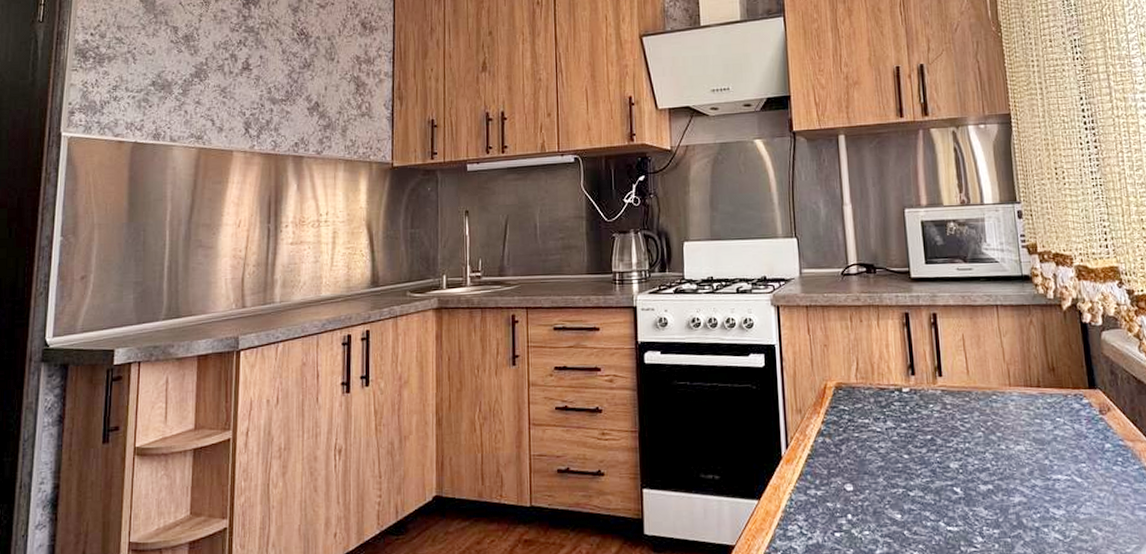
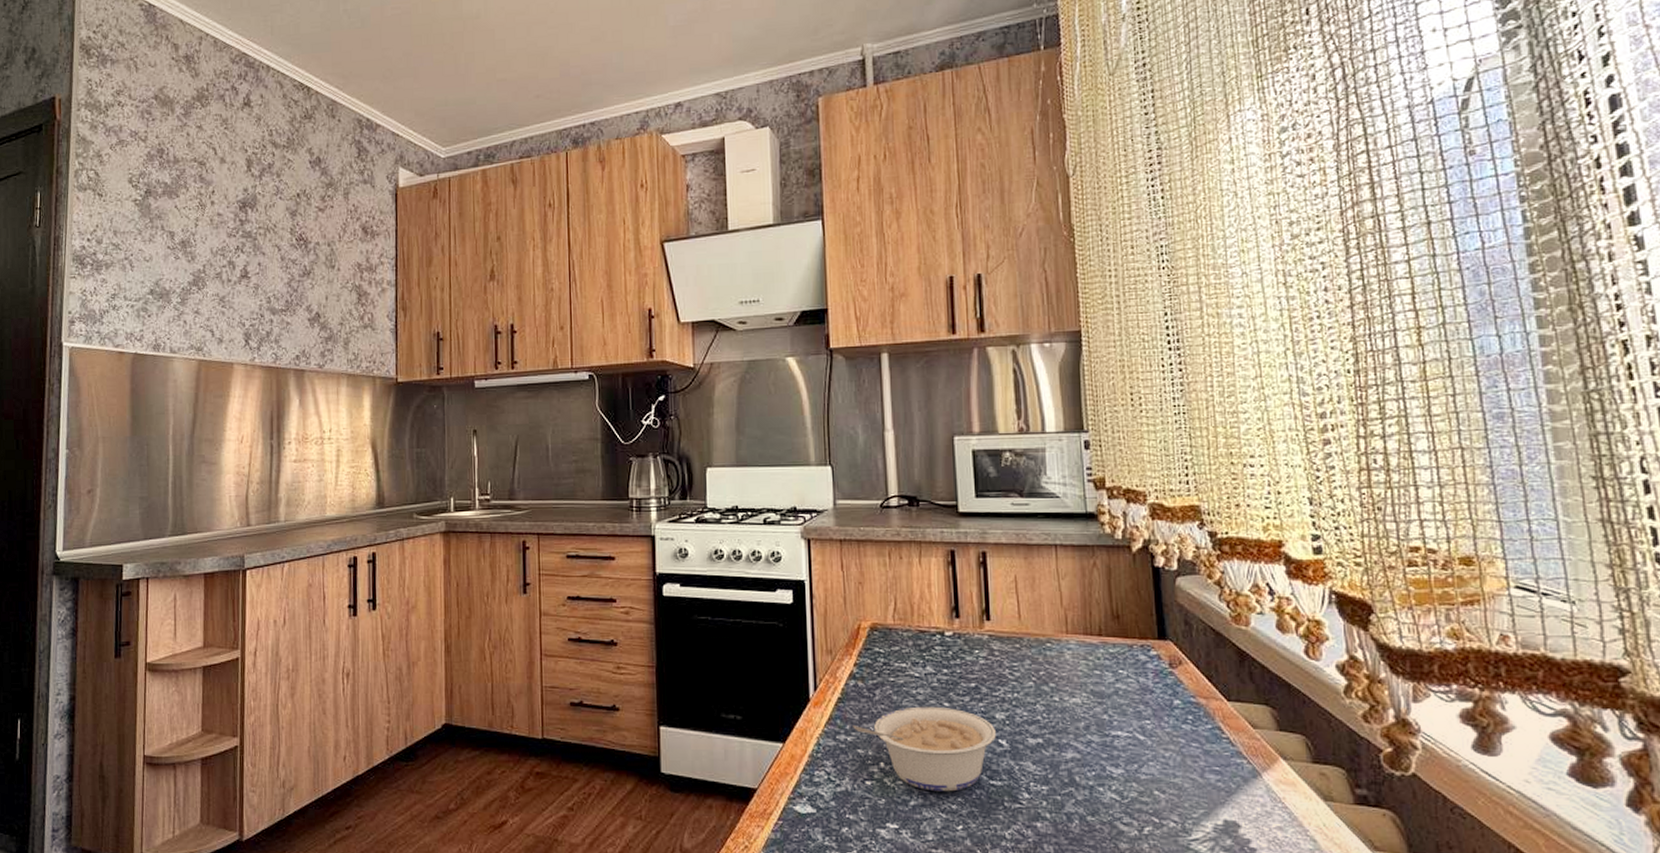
legume: none [822,459,951,540] -> present [853,706,996,792]

